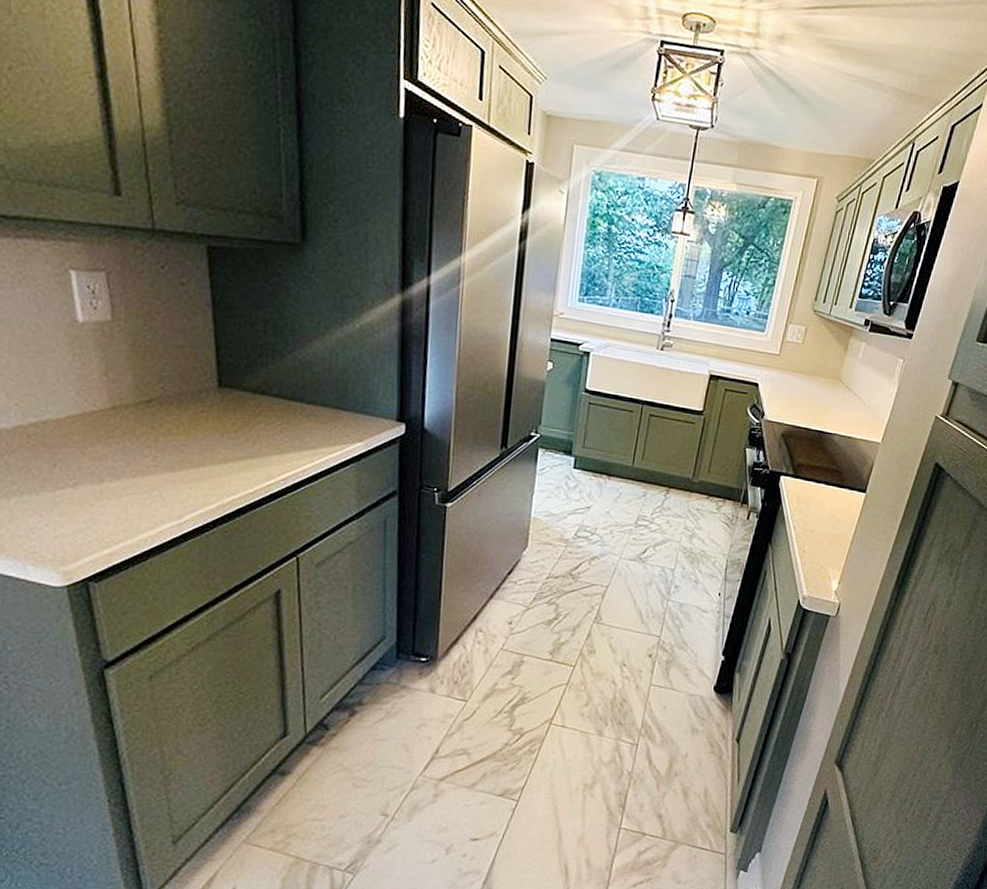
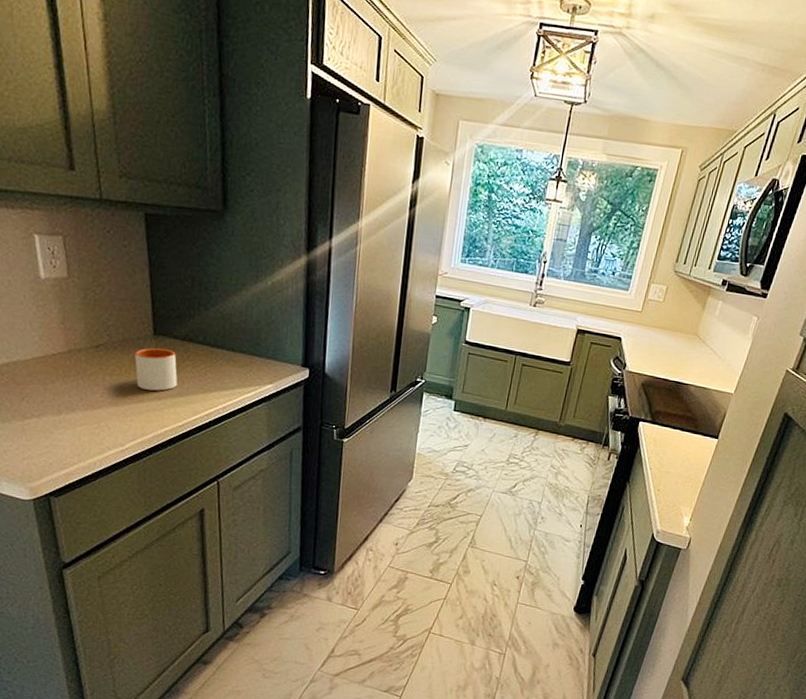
mug: none [195,402,247,453] -> present [135,348,177,391]

